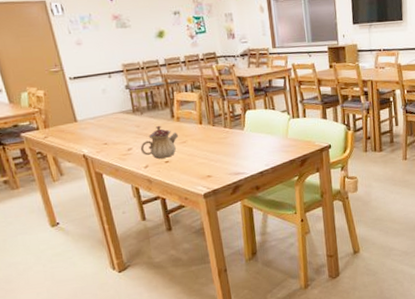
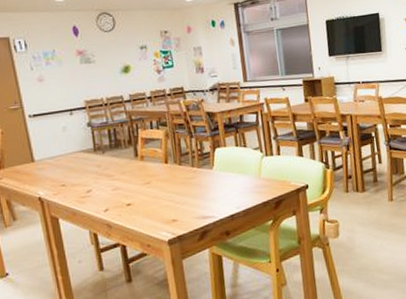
teapot: present [140,125,179,159] -> none [100,165,143,201]

